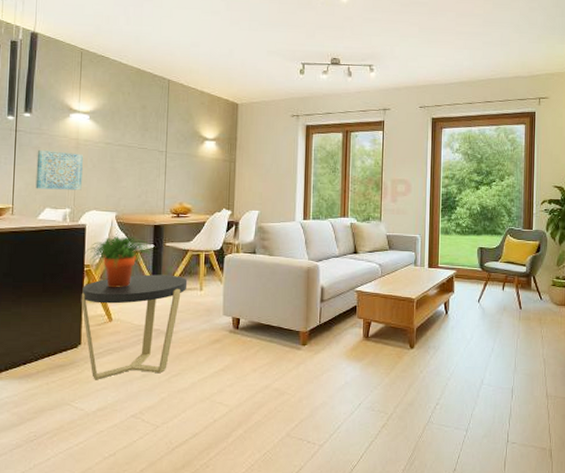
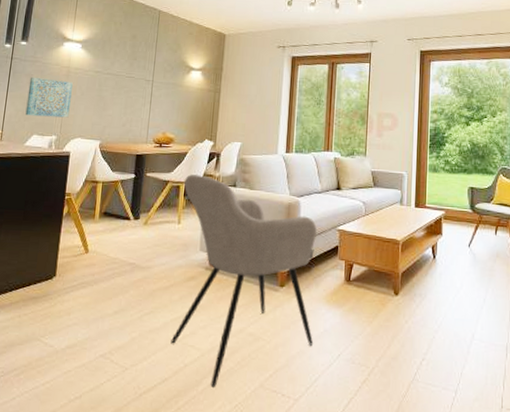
side table: present [81,274,188,380] -> none [59,205,166,315]
potted plant: present [85,236,152,288] -> none [67,164,132,218]
armchair: none [199,243,336,439] -> present [171,174,317,387]

